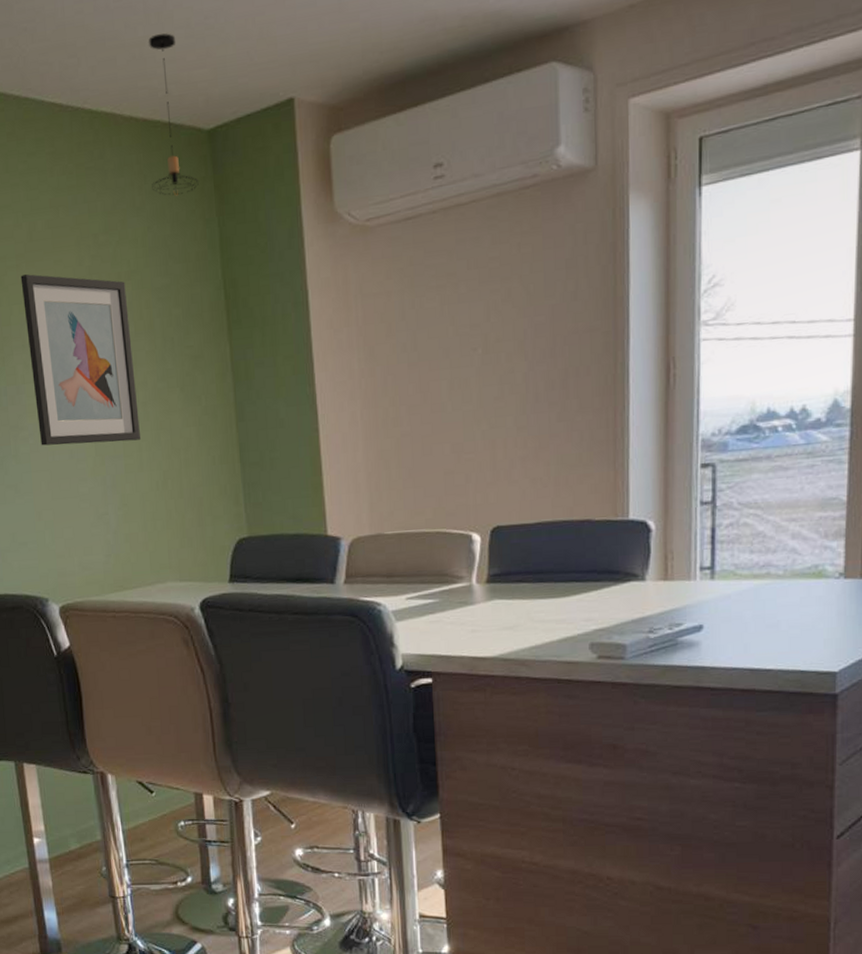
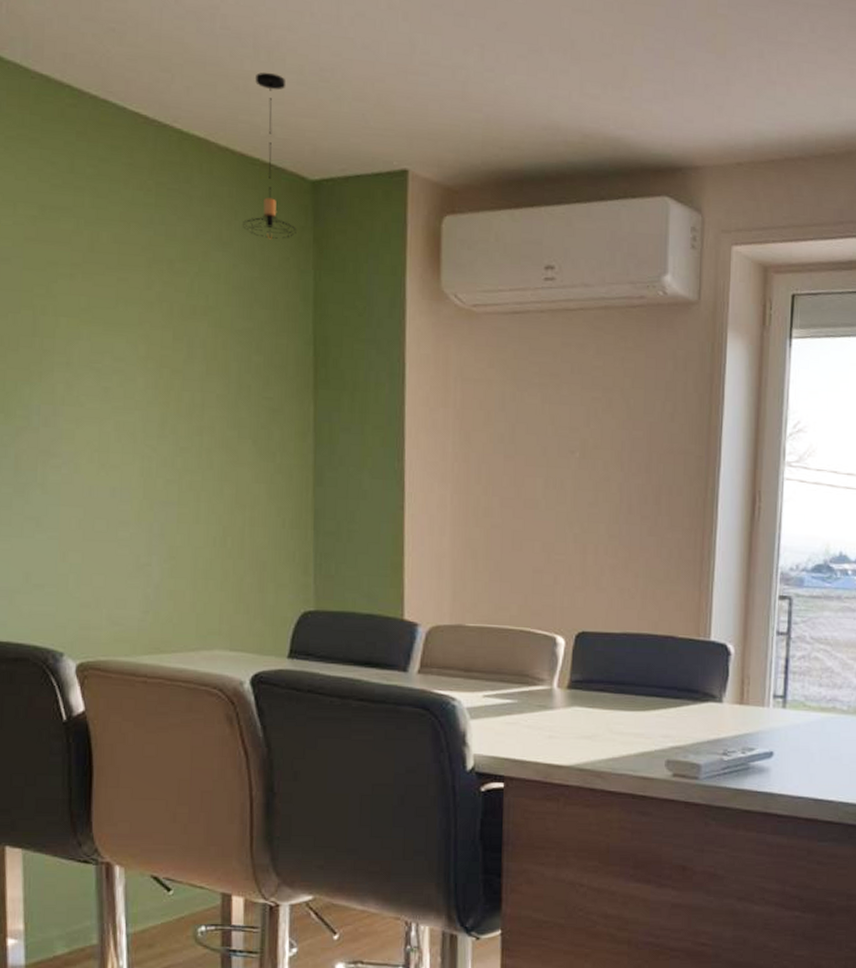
wall art: present [20,273,142,446] -> none [73,285,201,489]

